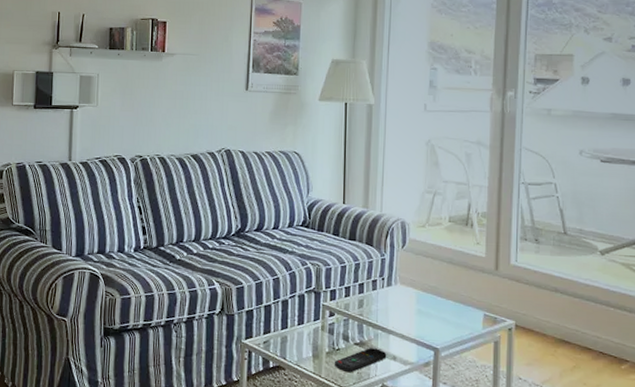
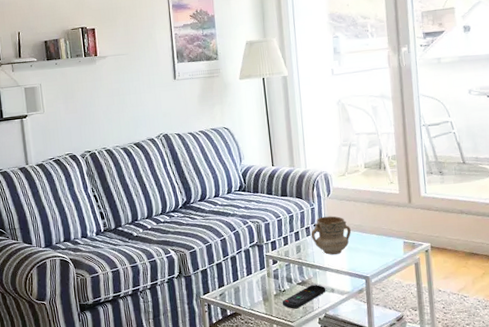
mug: none [377,270,424,317] -> present [311,216,351,255]

